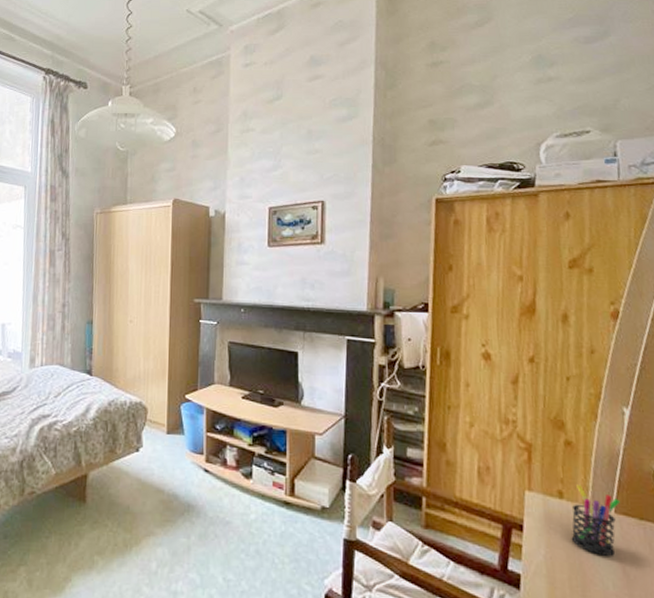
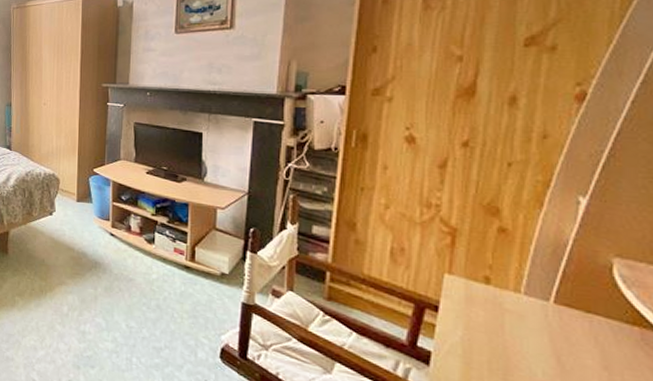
pen holder: present [571,484,621,556] -> none [495,272,563,345]

